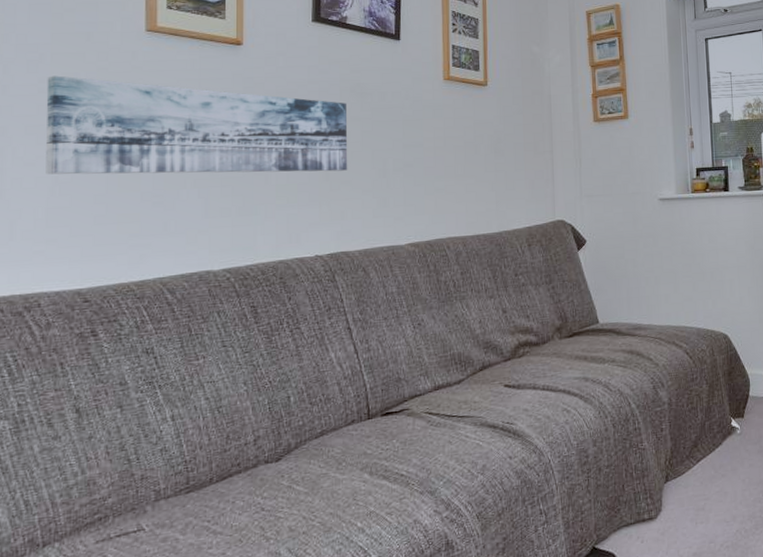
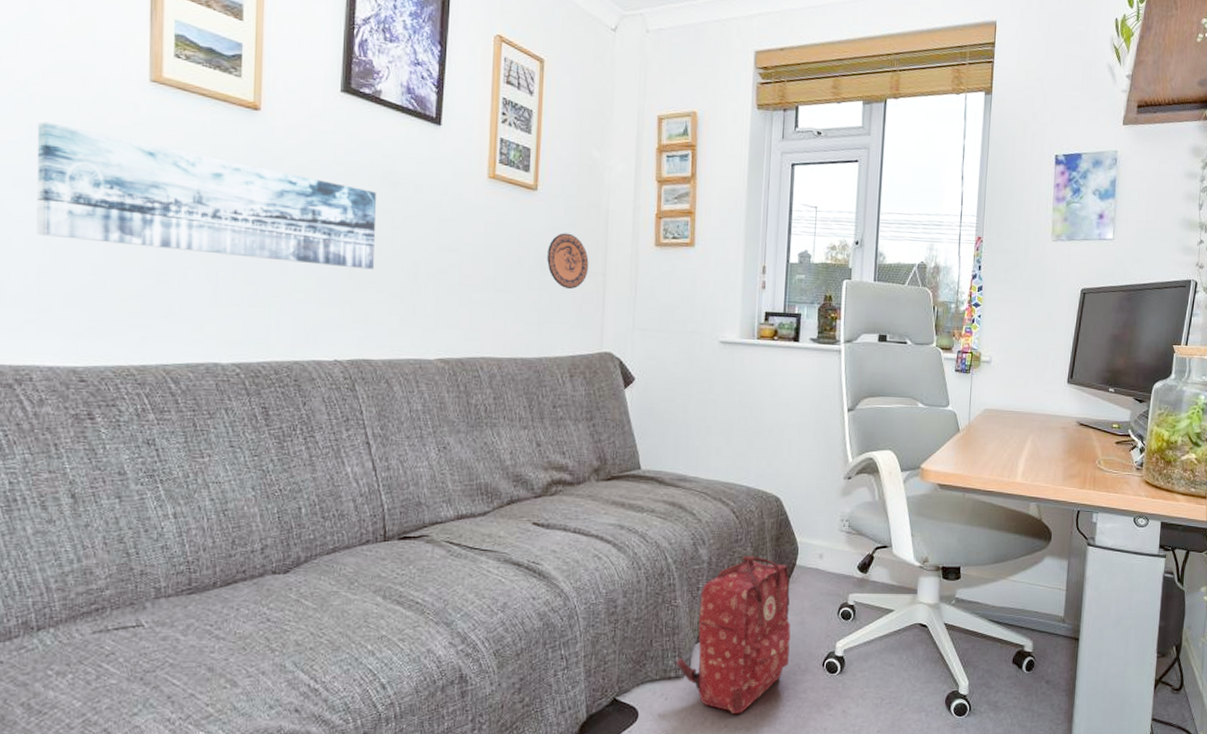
decorative plate: none [500,119,537,169] -> present [547,233,589,290]
backpack: none [648,391,753,548] -> present [676,554,791,713]

